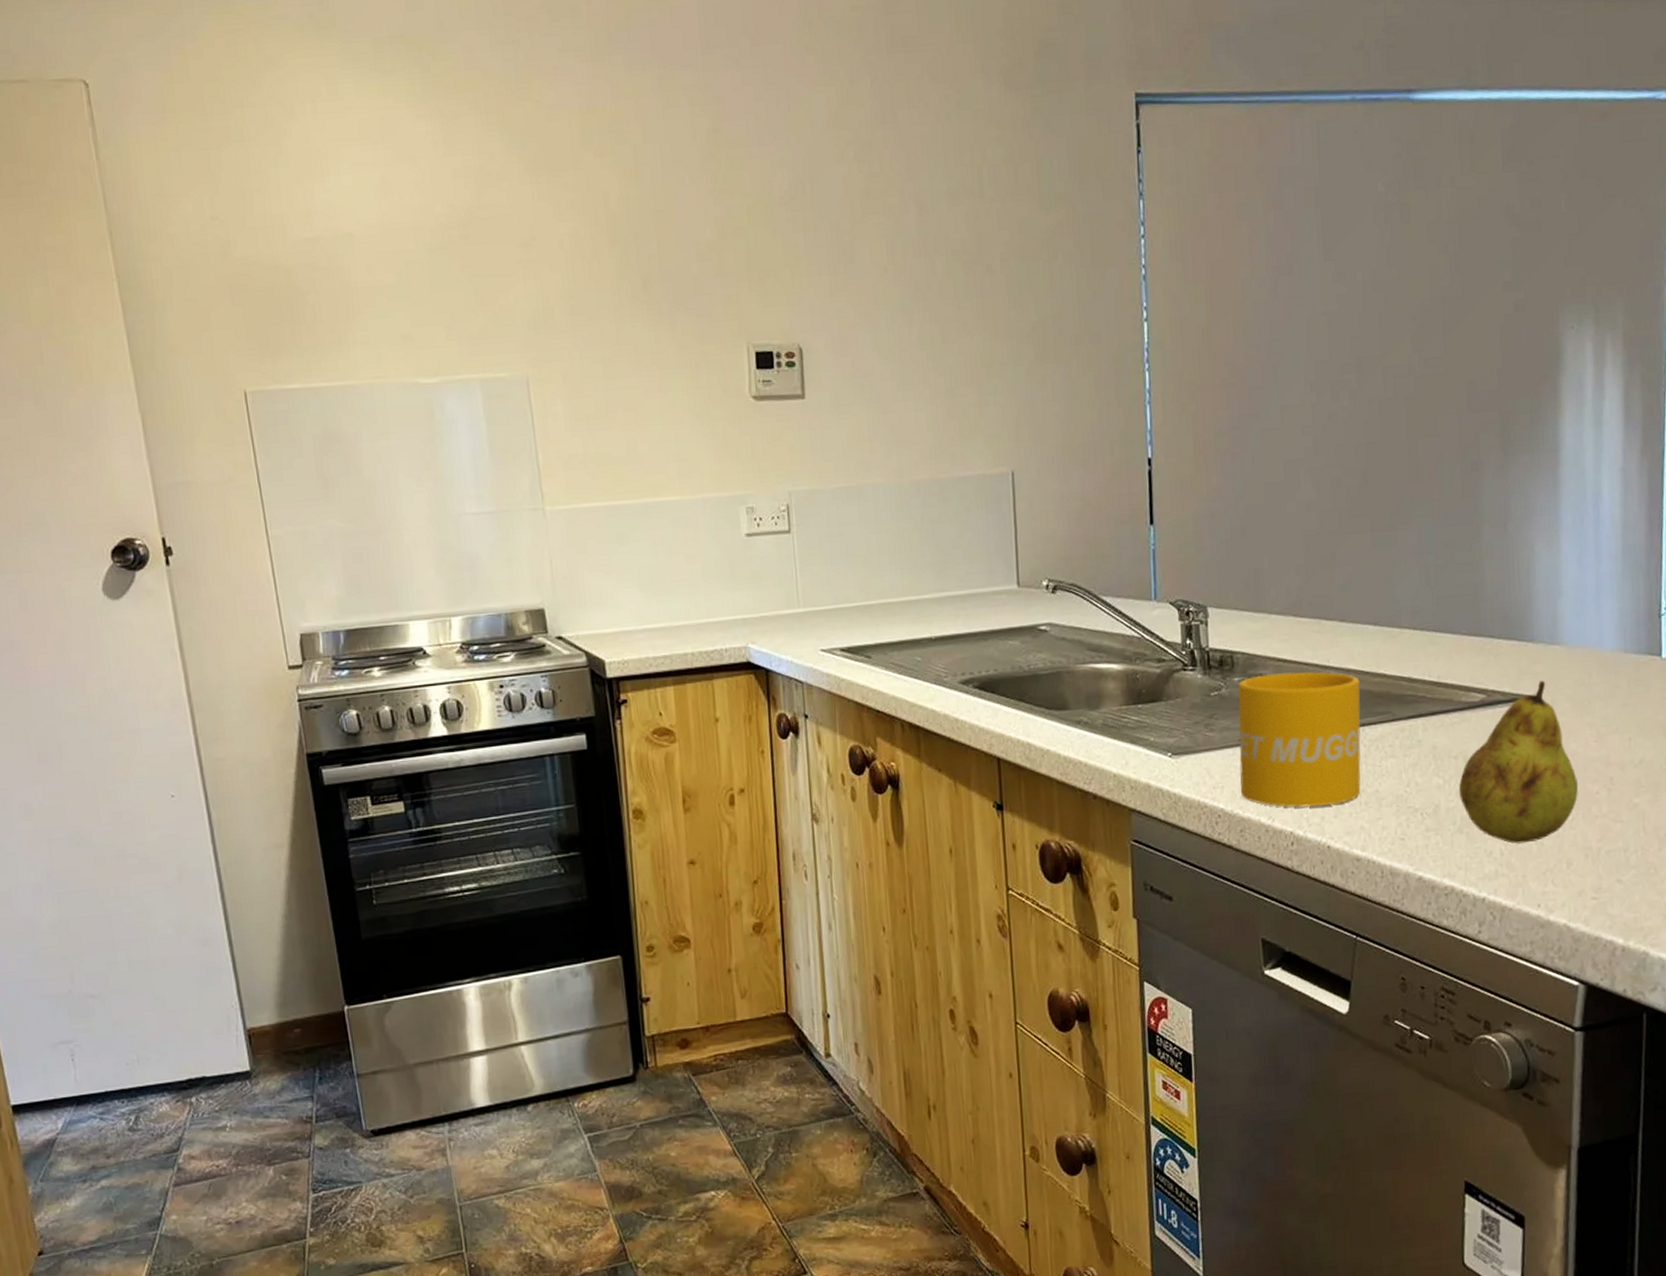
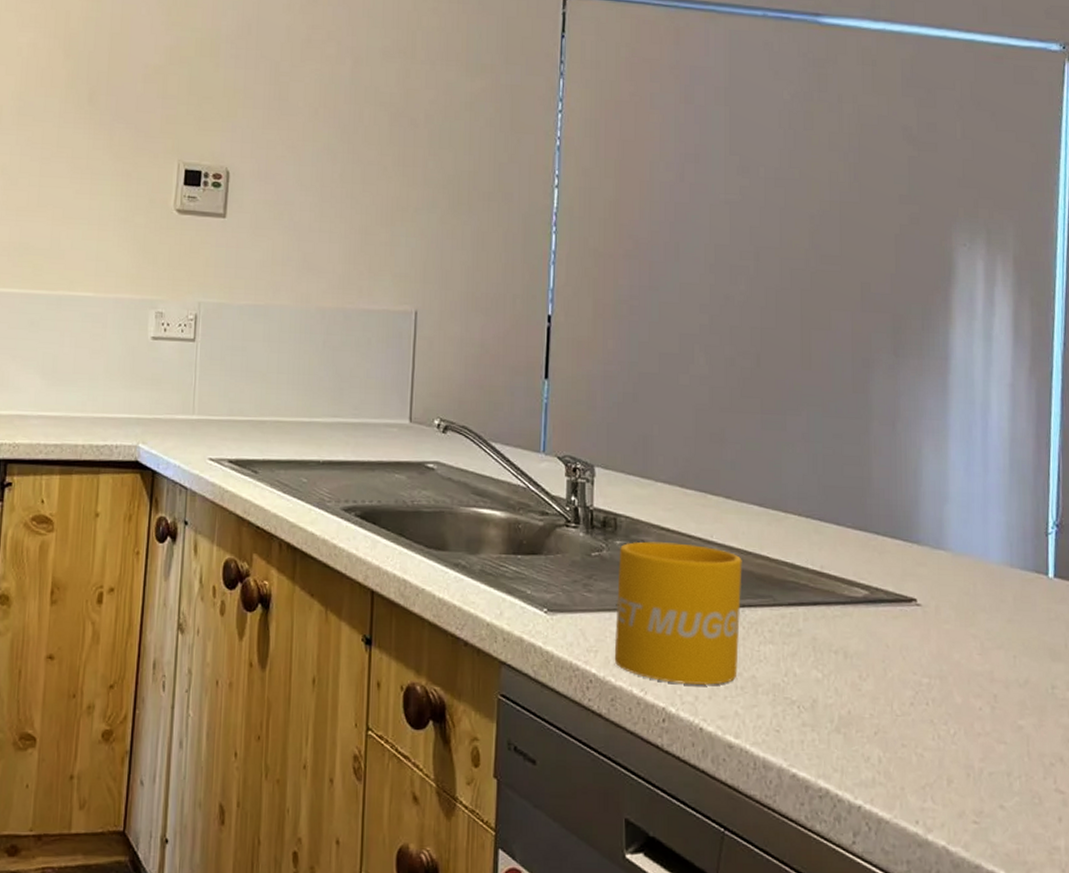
fruit: present [1458,680,1579,844] -> none [837,584,962,753]

